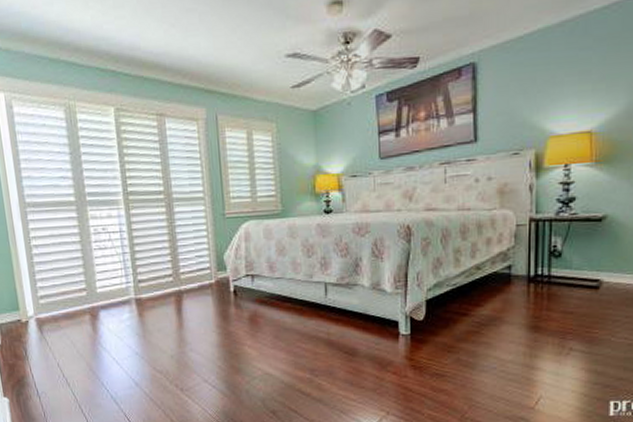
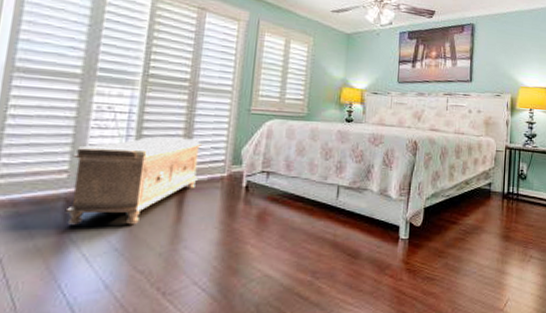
bench: none [86,249,189,334] -> present [65,136,201,225]

